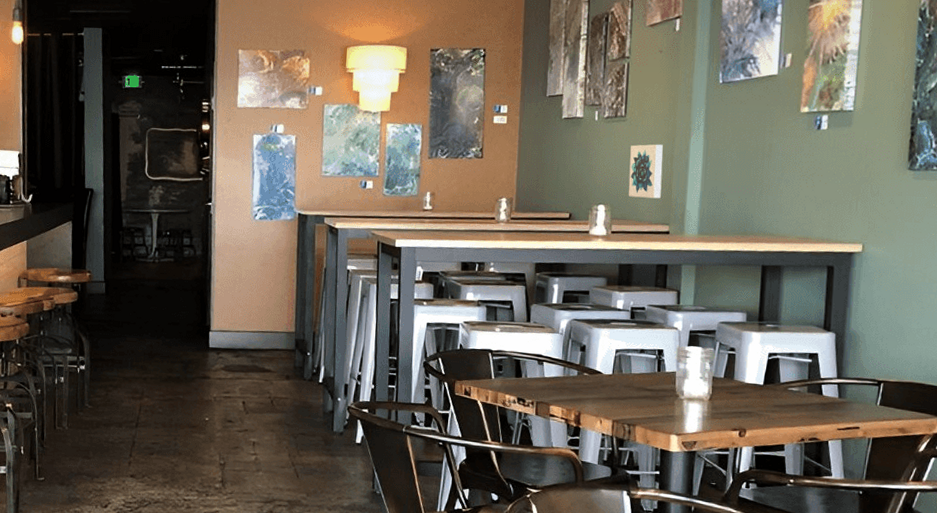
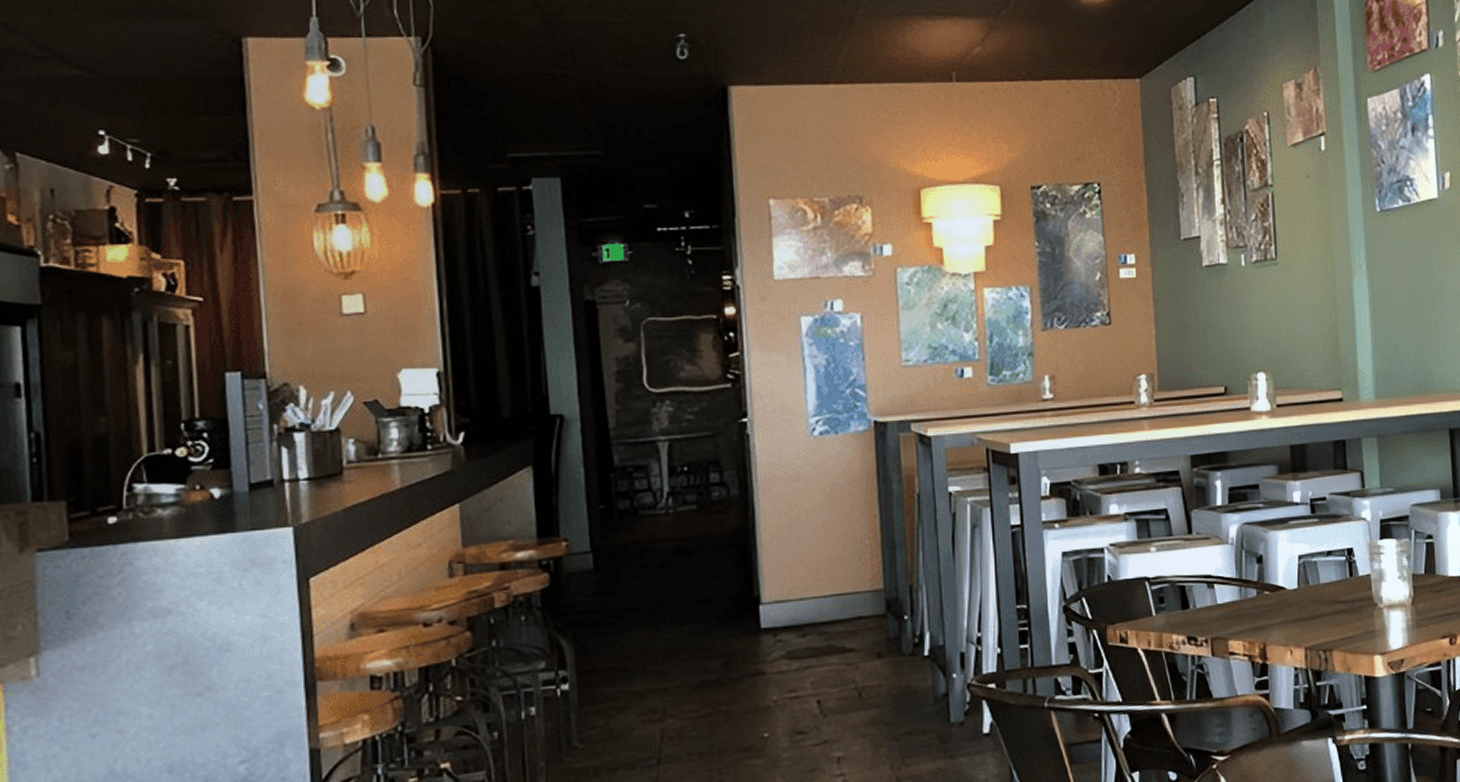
wall art: present [628,144,663,199] -> none [1287,290,1328,359]

